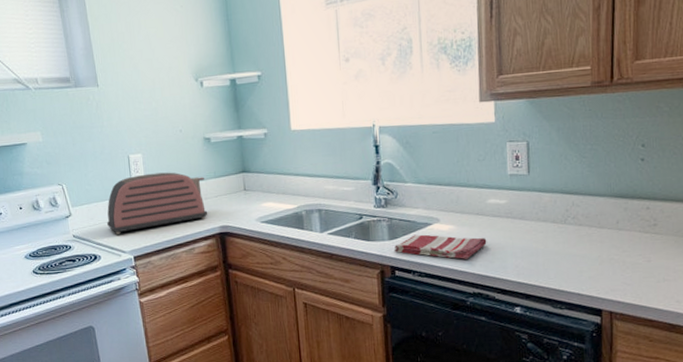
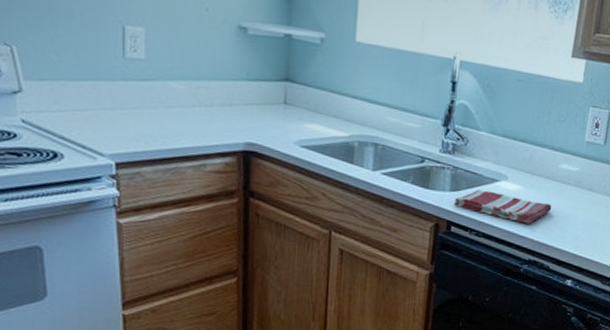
toaster: present [106,172,208,234] -> none [78,55,233,130]

